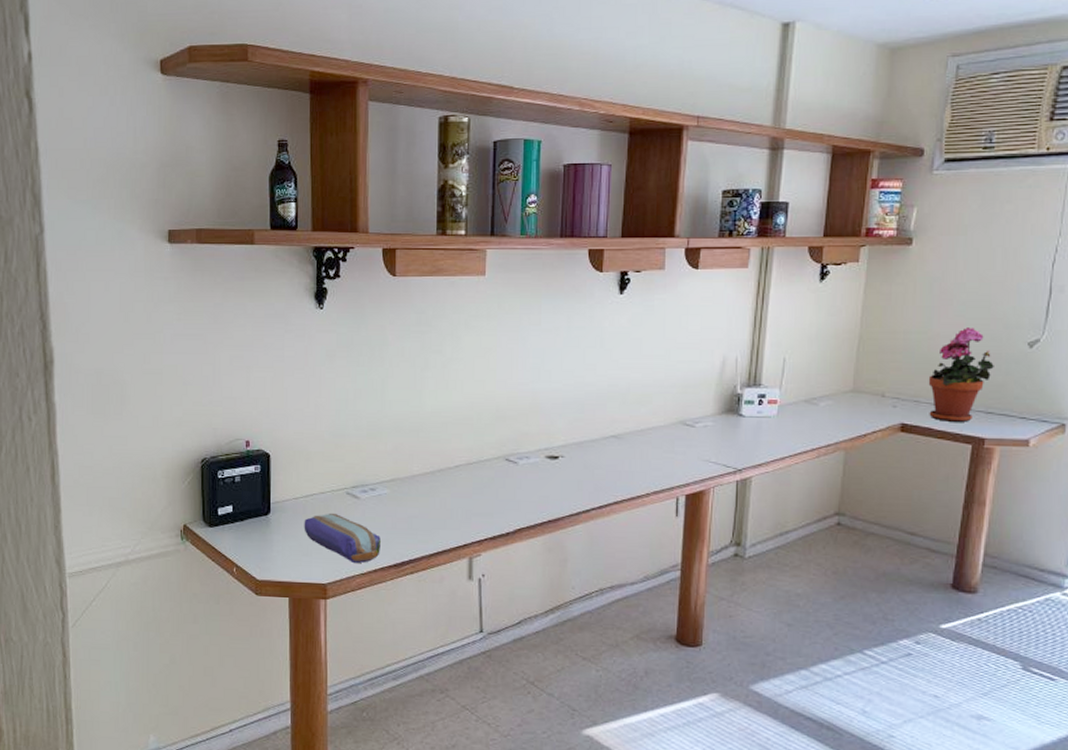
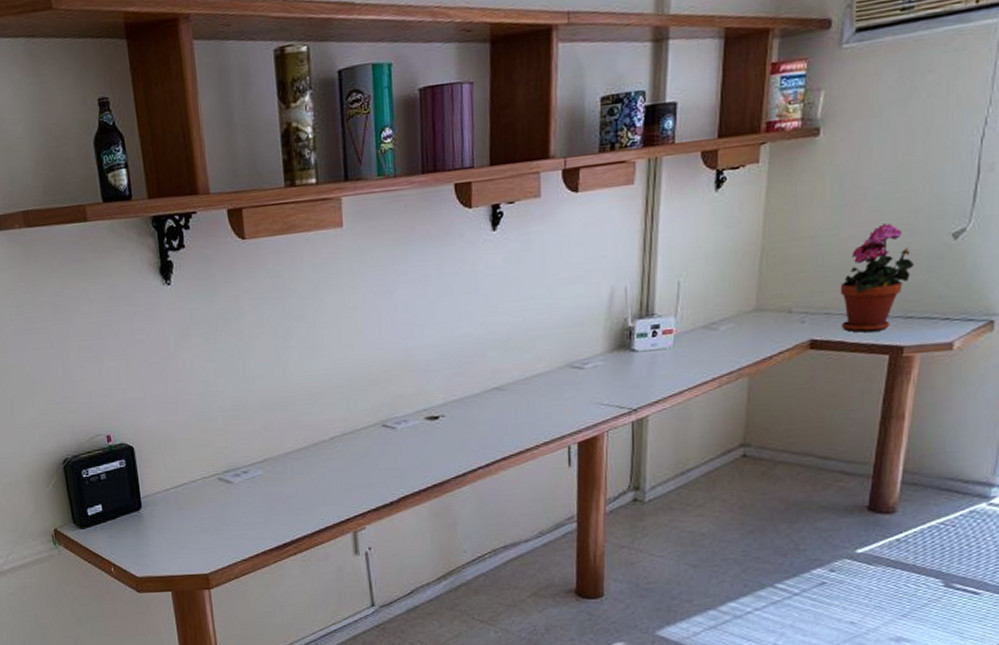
pencil case: present [304,512,381,564] -> none [177,500,261,551]

